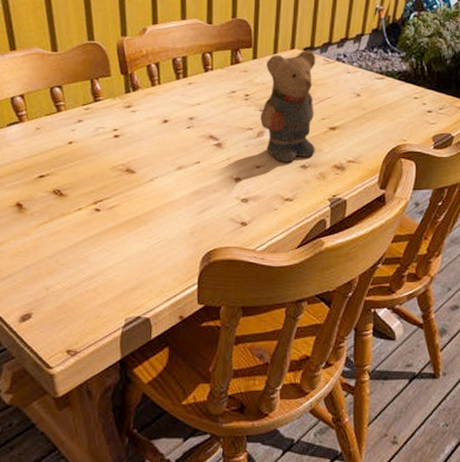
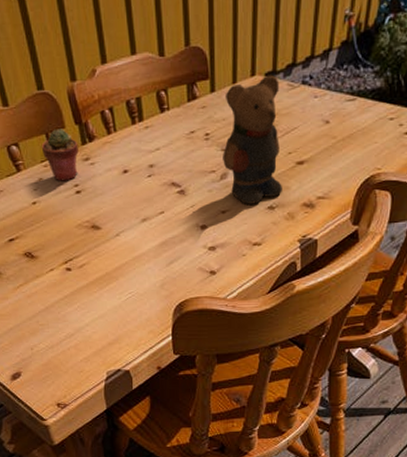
potted succulent: none [84,76,122,125] -> present [41,129,79,182]

